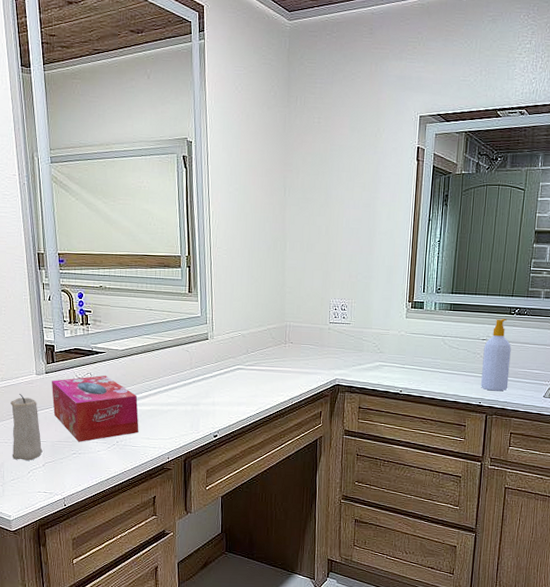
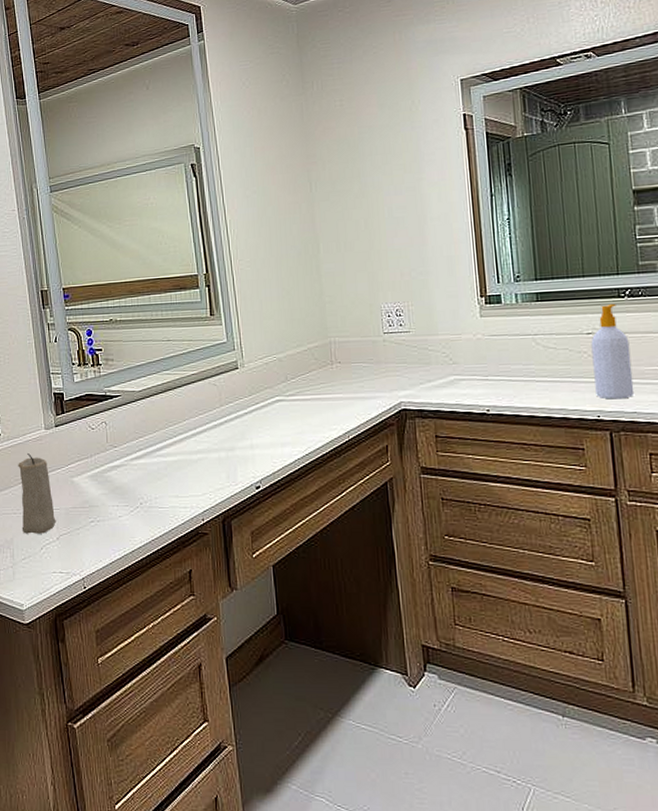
tissue box: present [52,375,139,442] -> none [63,422,166,507]

